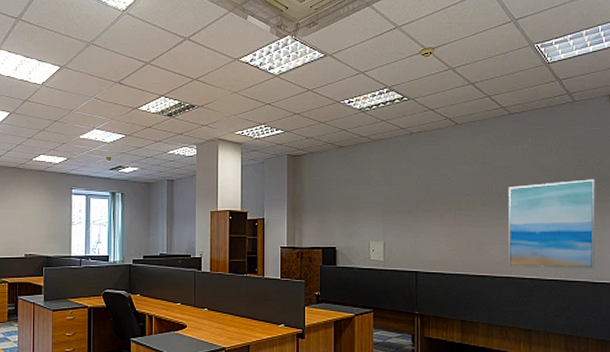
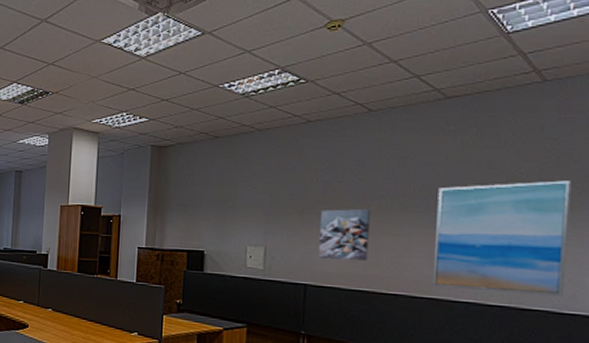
wall art: none [424,205,461,249] -> present [317,208,370,261]

